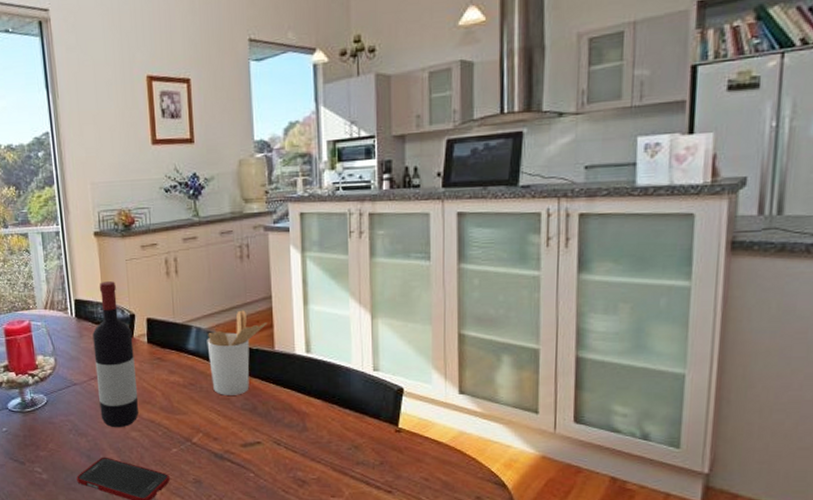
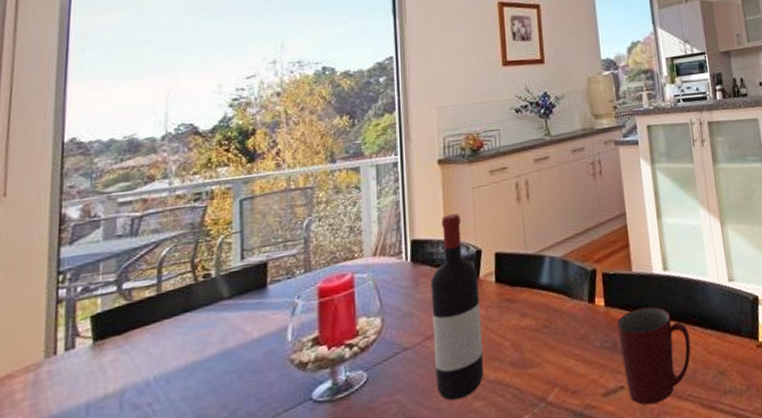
utensil holder: present [207,310,267,395] -> none [561,230,623,335]
mug: none [258,382,328,460] -> present [617,306,691,405]

